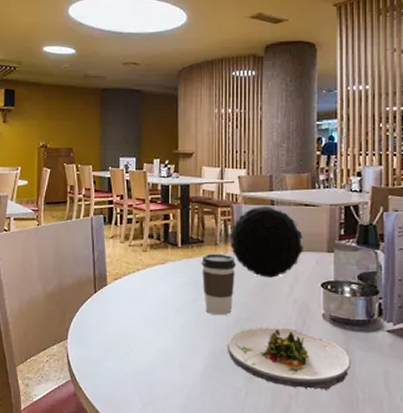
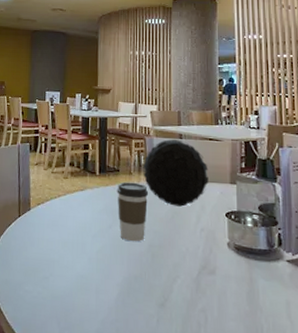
salad plate: present [227,327,351,390] -> none [140,254,255,319]

